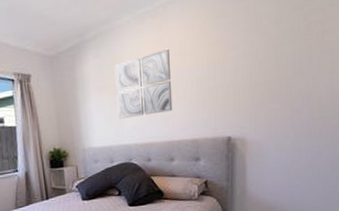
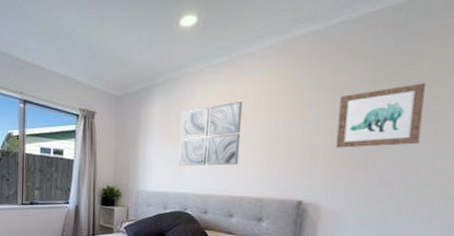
wall art: none [253,16,321,84] -> present [335,83,427,148]

